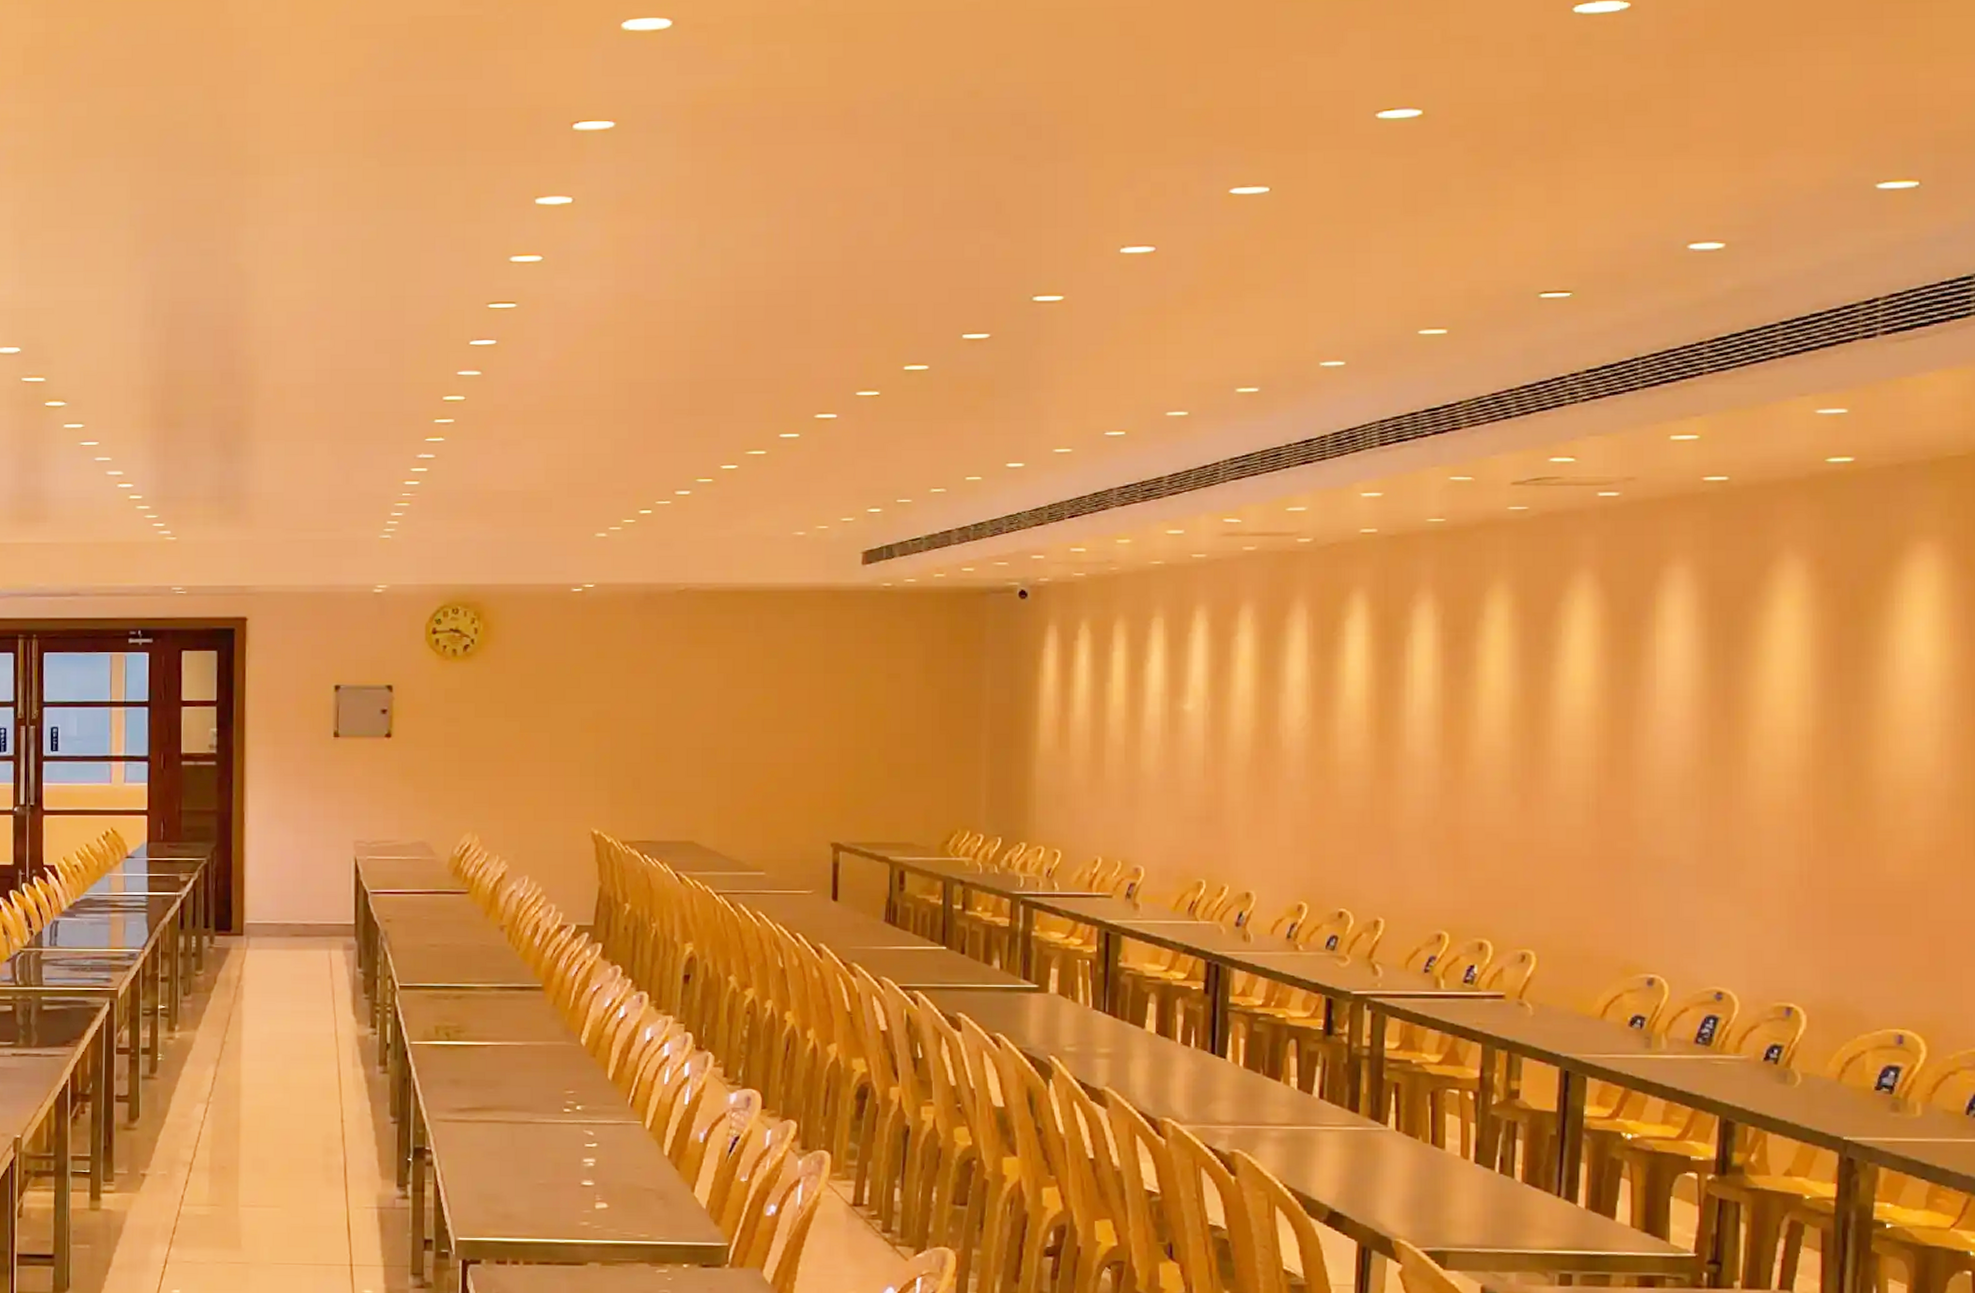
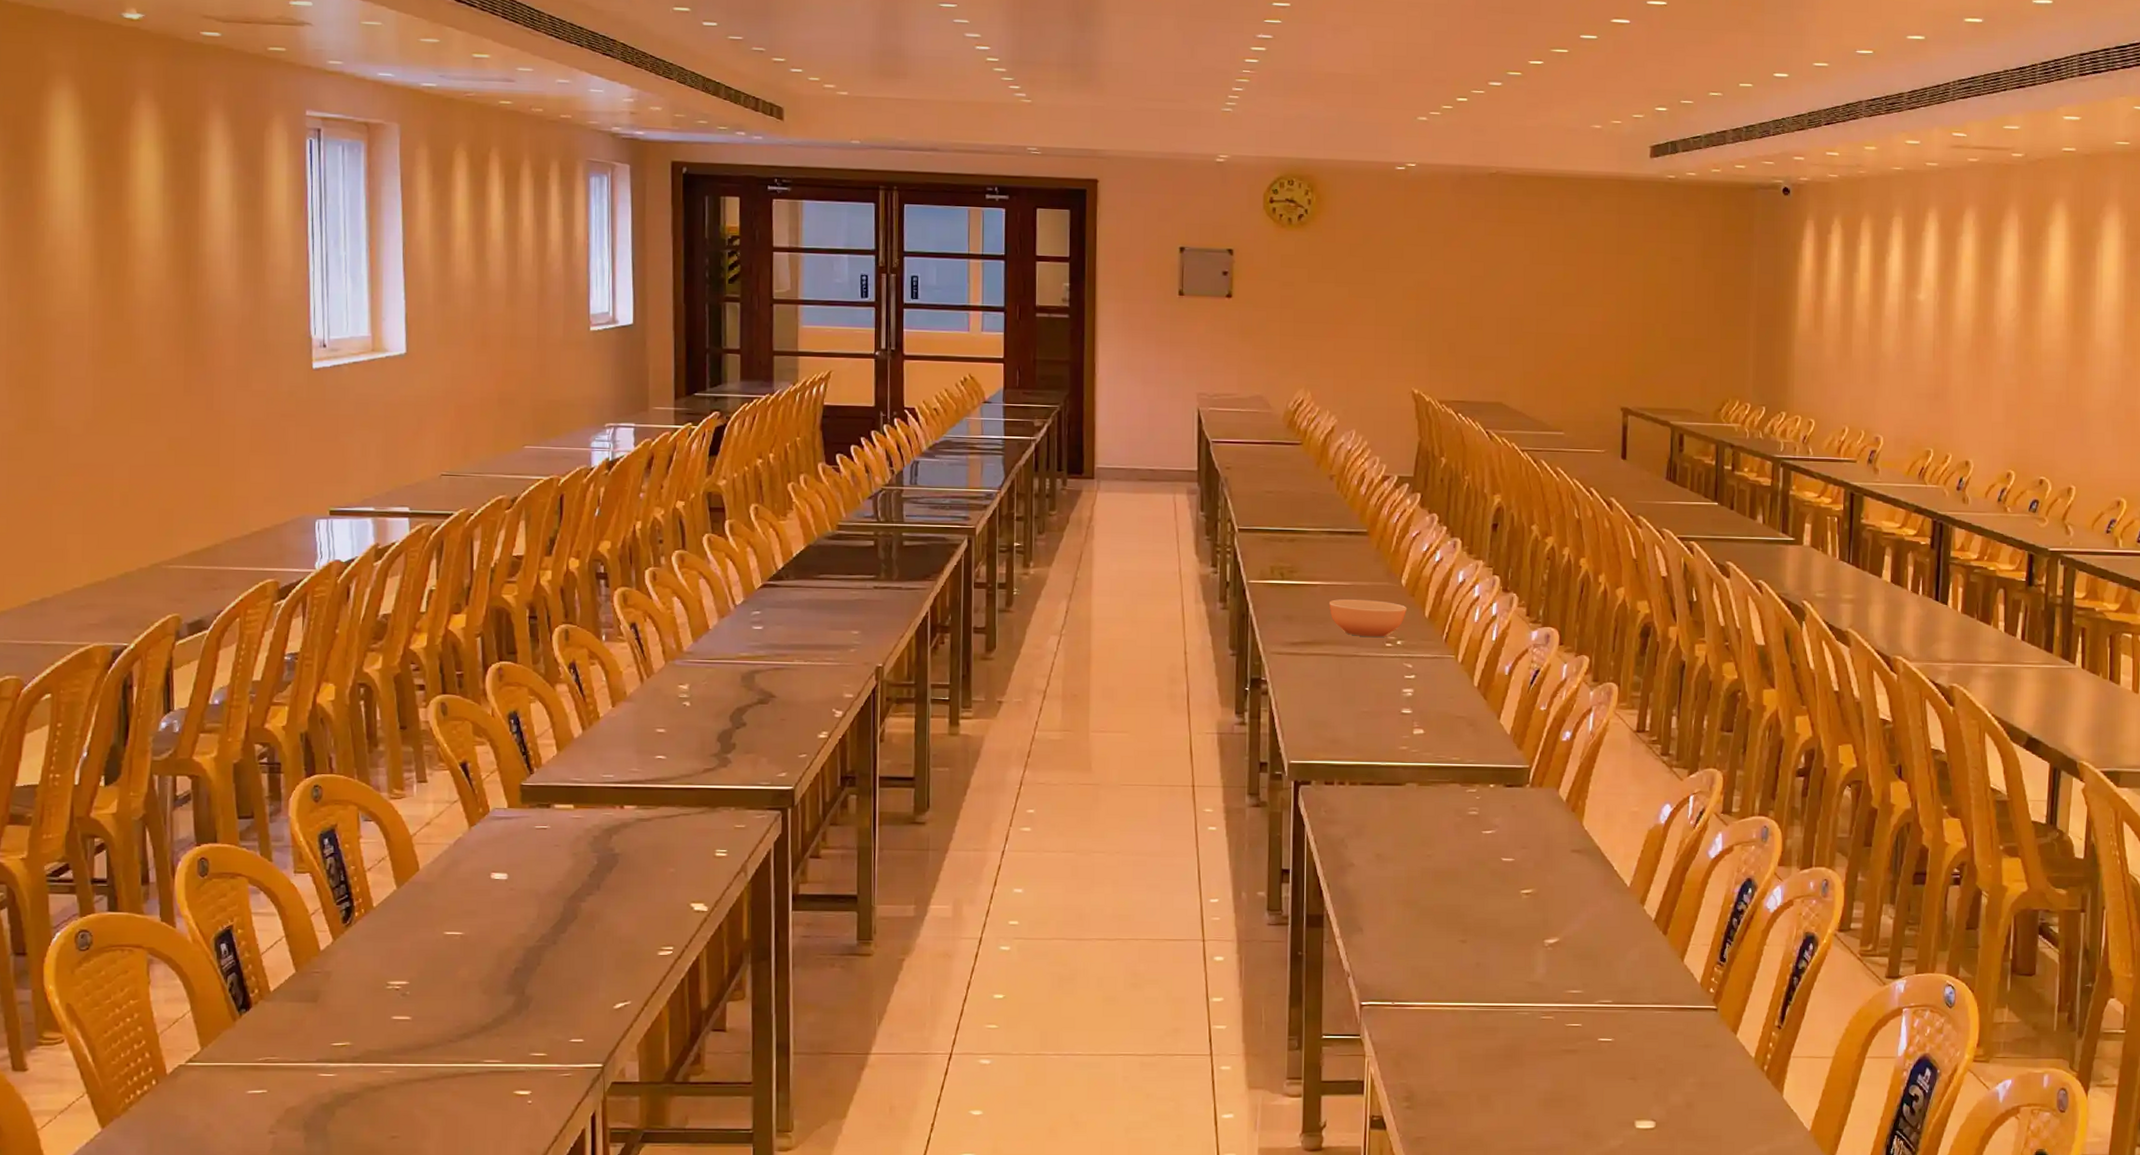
bowl: none [499,1061,588,1103] -> present [1328,599,1408,638]

